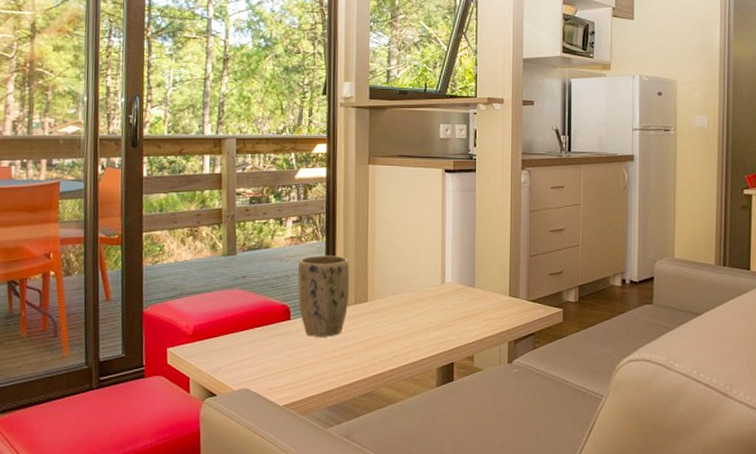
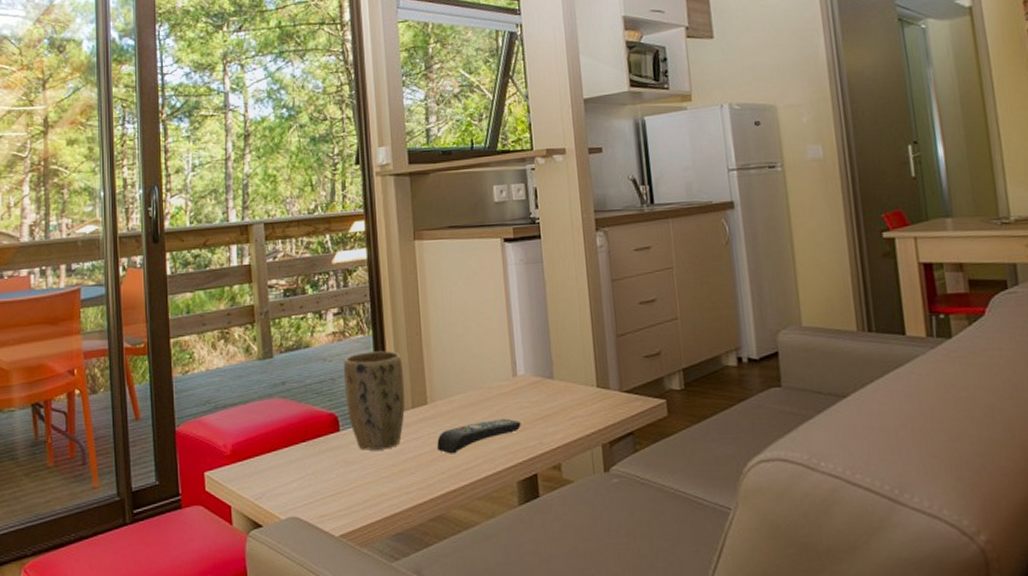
remote control: none [373,316,445,343] -> present [437,418,521,454]

